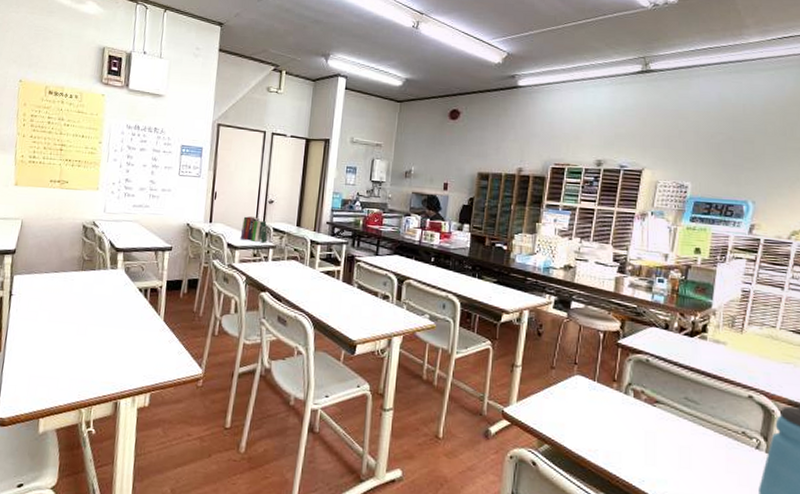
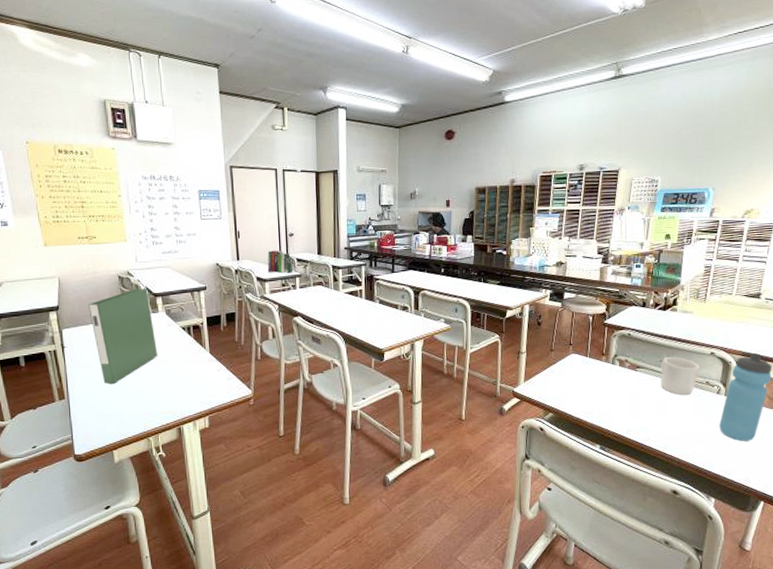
binder: none [45,240,111,342] -> present [89,287,158,384]
mug: none [683,394,734,446] -> present [660,357,700,396]

